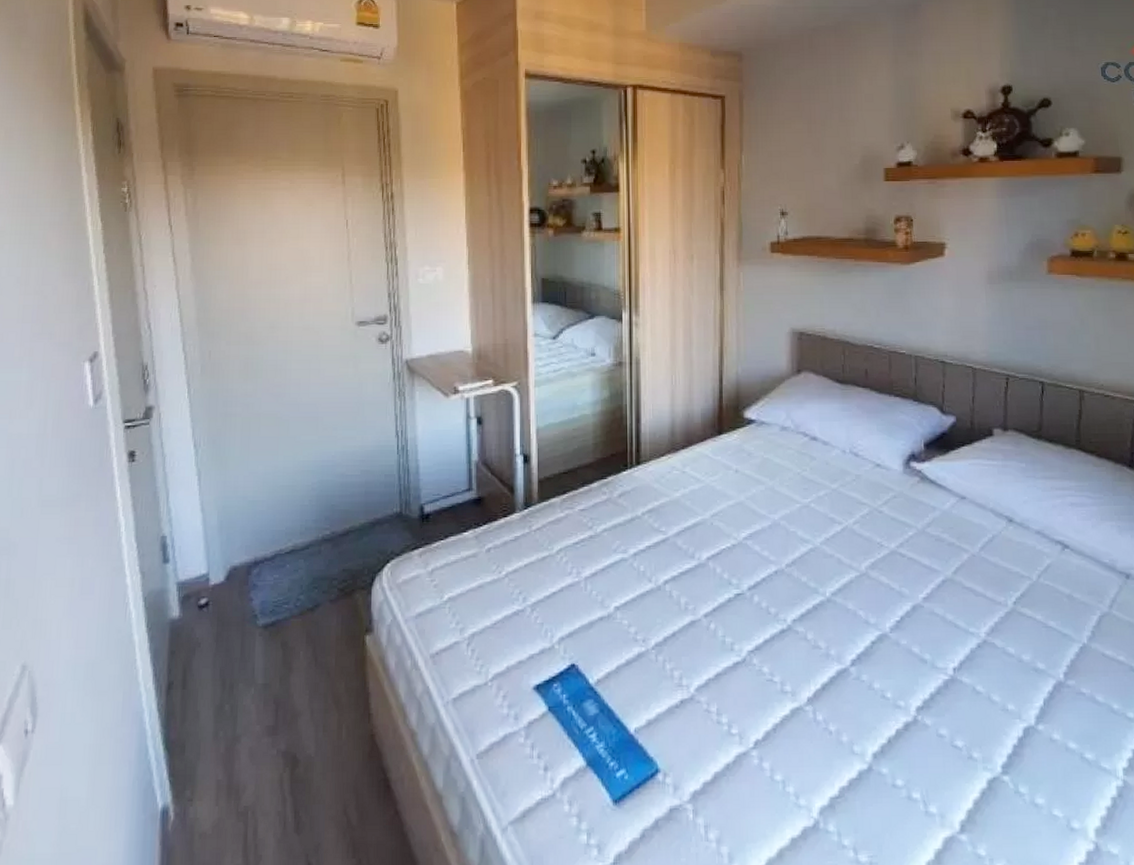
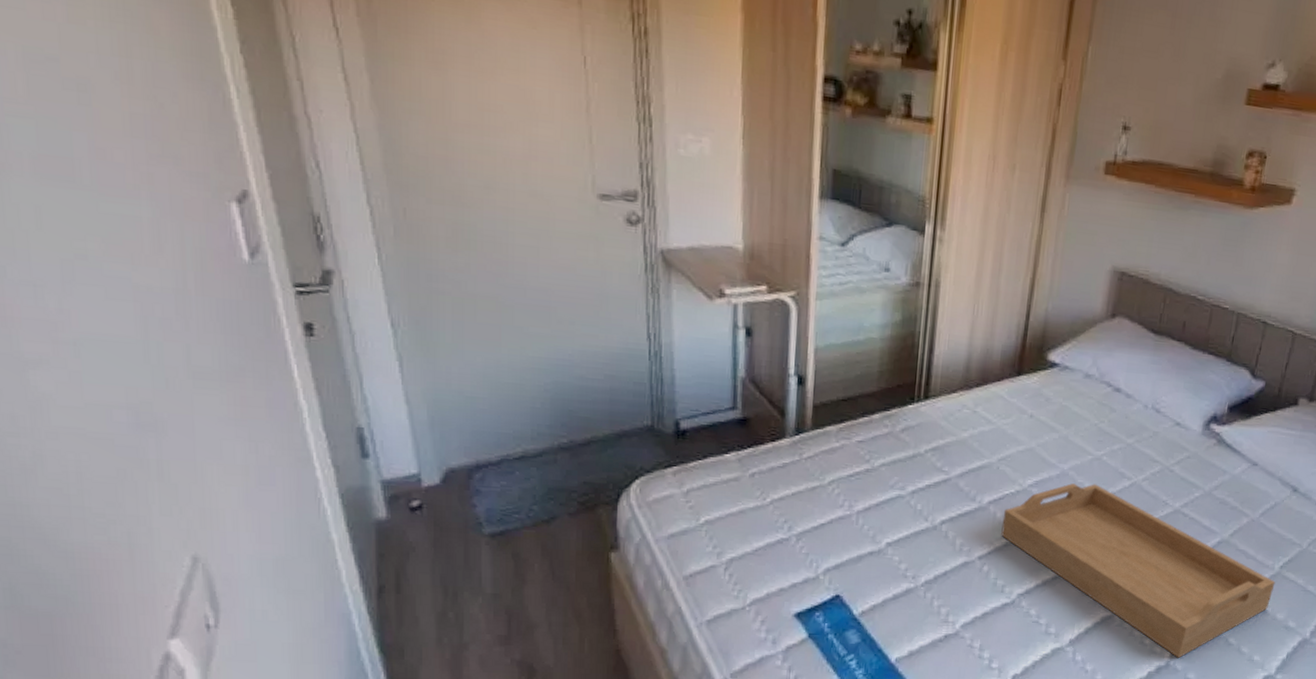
serving tray: none [723,531,1013,712] -> present [1001,483,1276,658]

